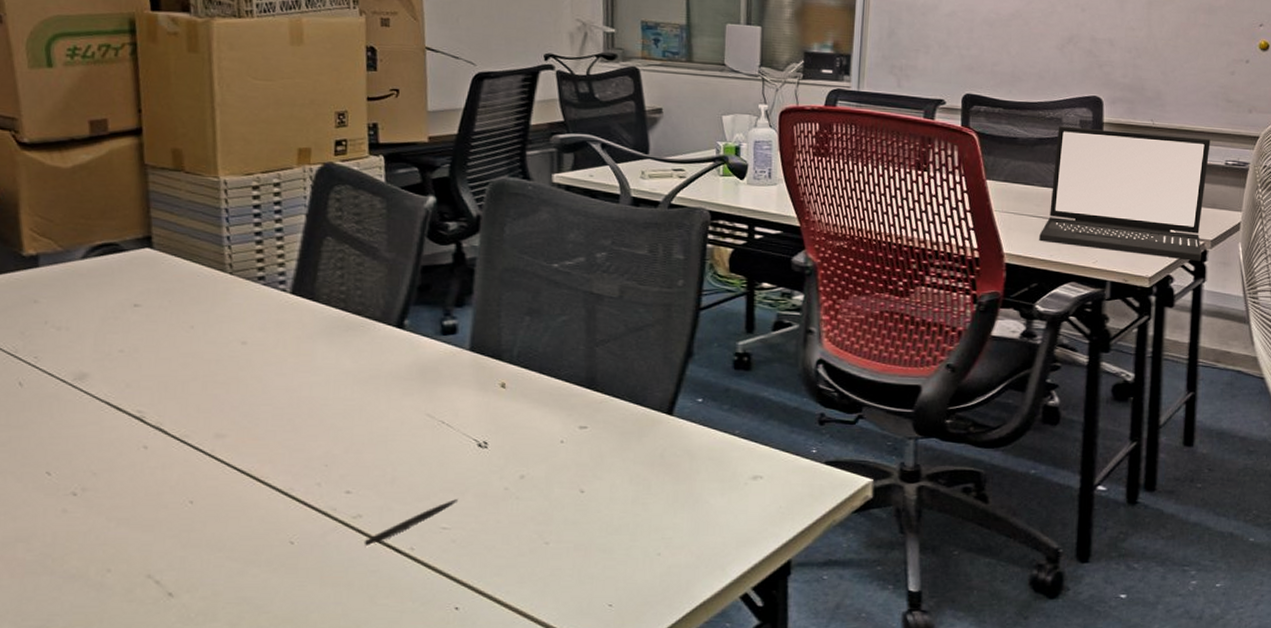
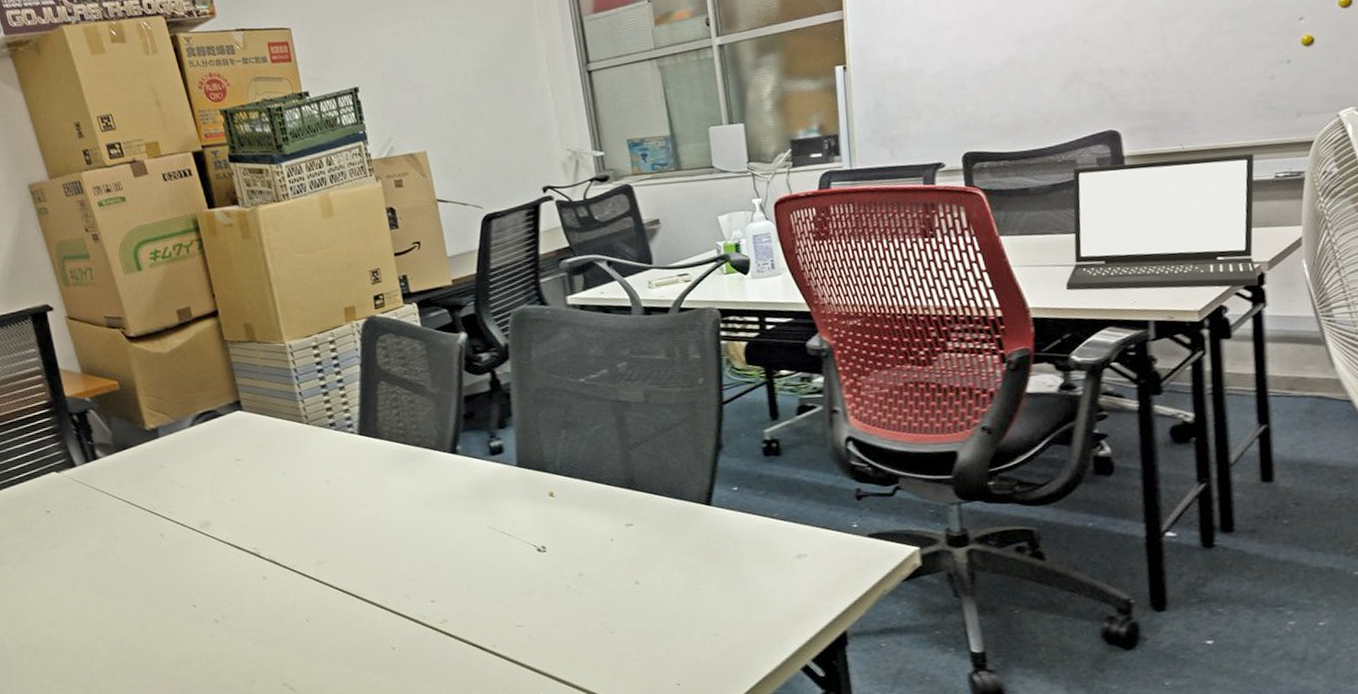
pen: present [364,499,457,546] -> none [452,600,527,647]

